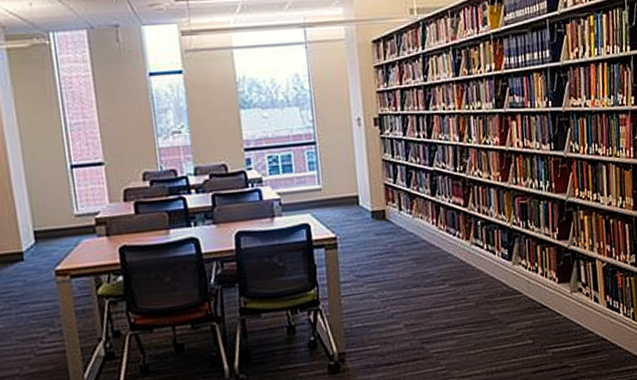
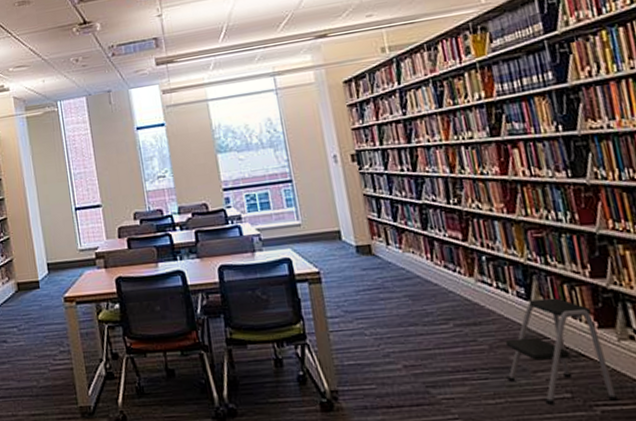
step stool: none [487,257,566,351] -> present [505,297,619,405]

